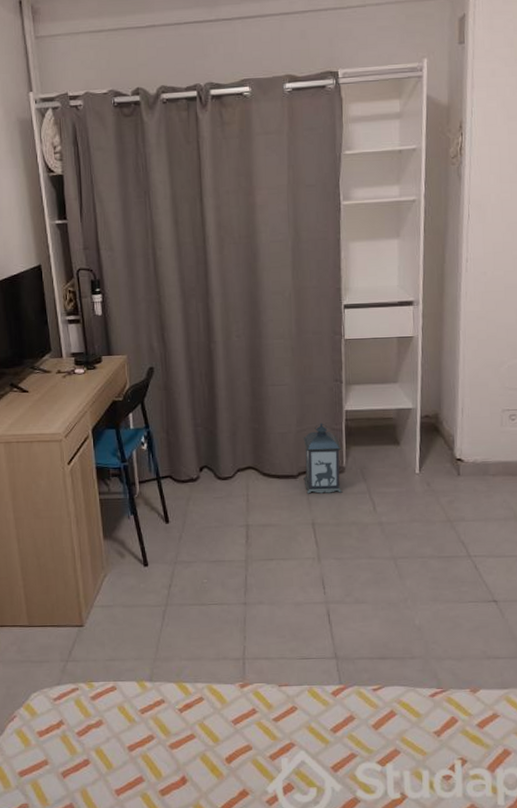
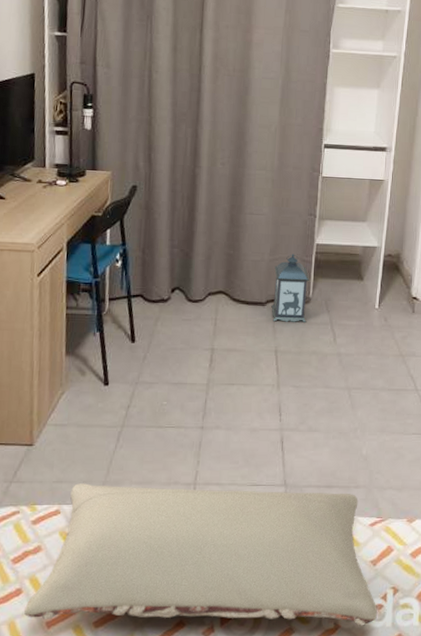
pillow: none [94,661,446,796] -> present [24,483,377,626]

